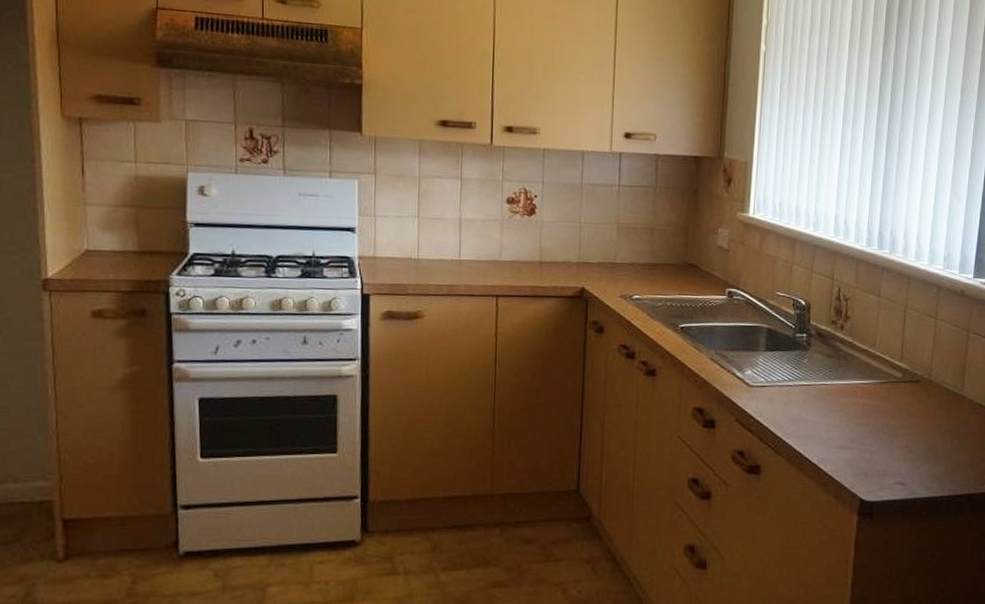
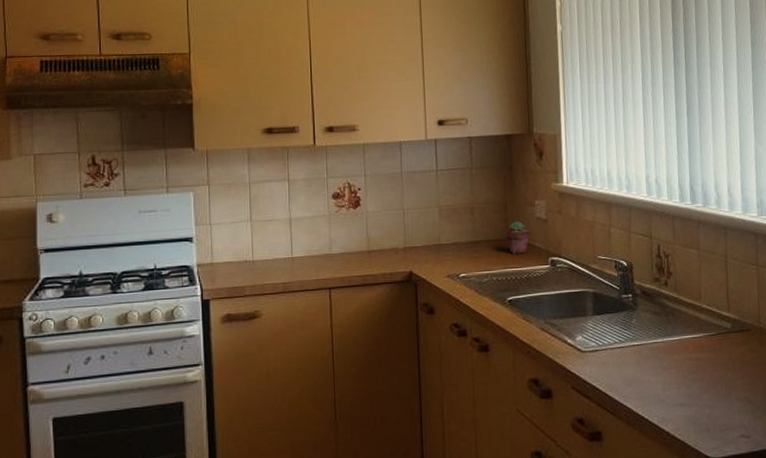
potted succulent: none [685,248,711,282] -> present [506,221,531,254]

